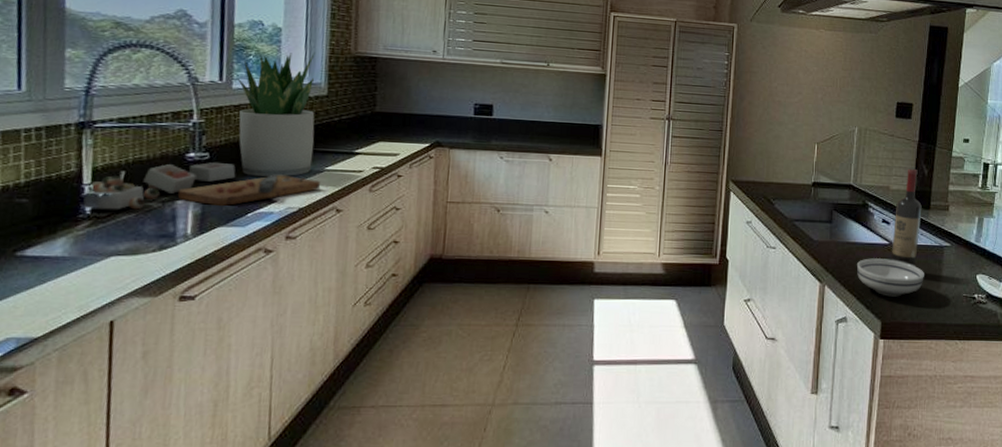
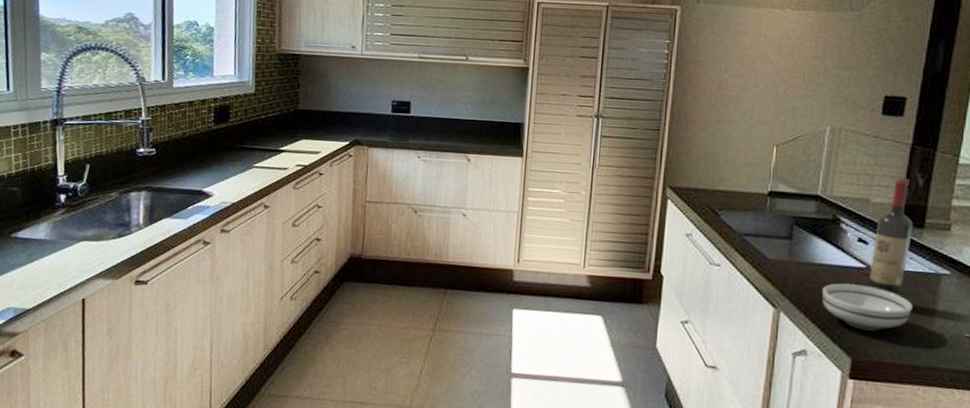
cutting board: present [82,163,321,210] -> none [58,158,251,200]
planter: present [238,52,315,178] -> none [178,50,244,173]

